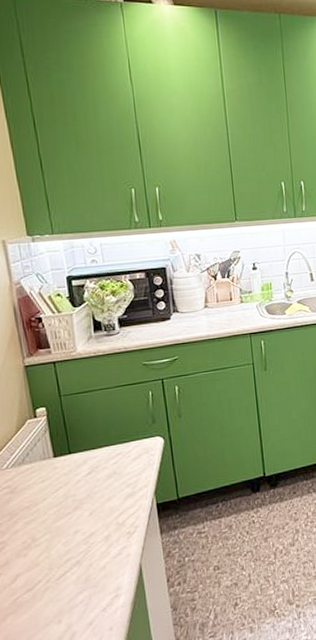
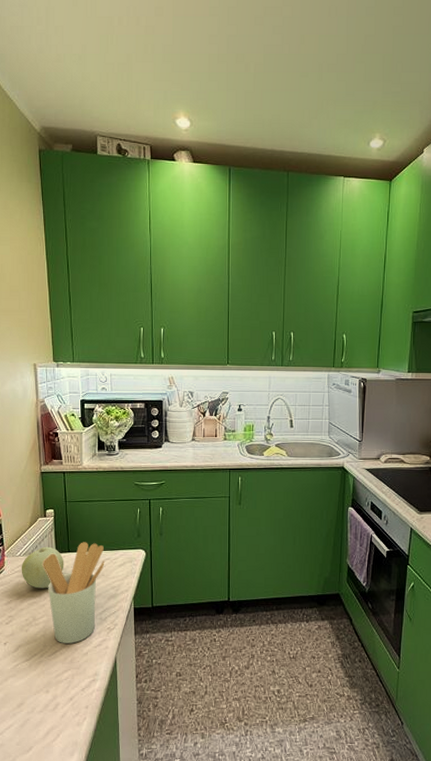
fruit: none [10,451,66,504] -> present [21,546,64,589]
utensil holder: none [37,438,116,562] -> present [43,542,105,644]

